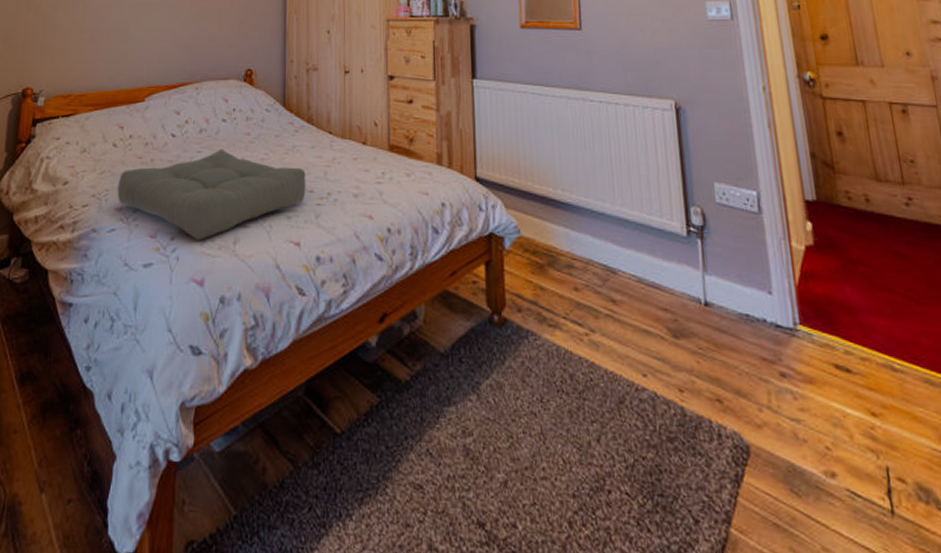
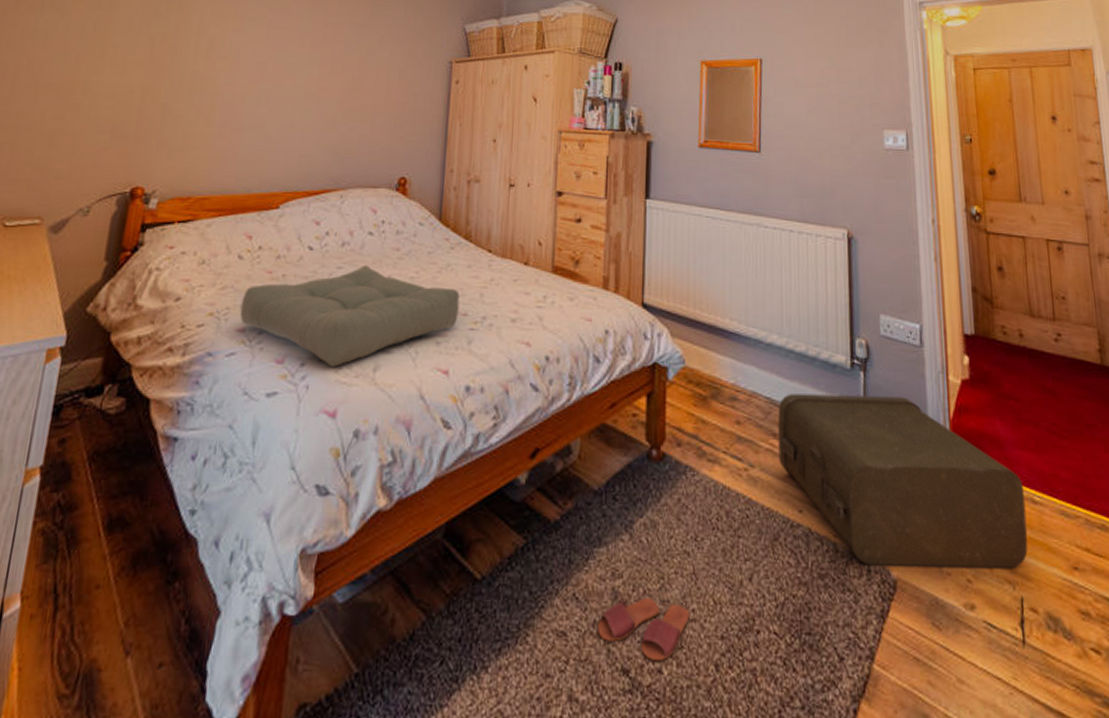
slippers: none [451,454,540,517] -> present [597,597,690,662]
suitcase: none [615,261,891,438] -> present [778,393,1028,569]

